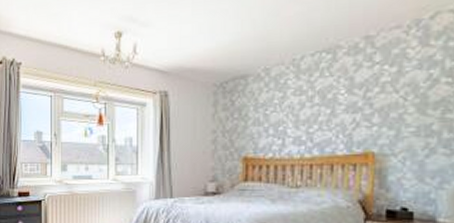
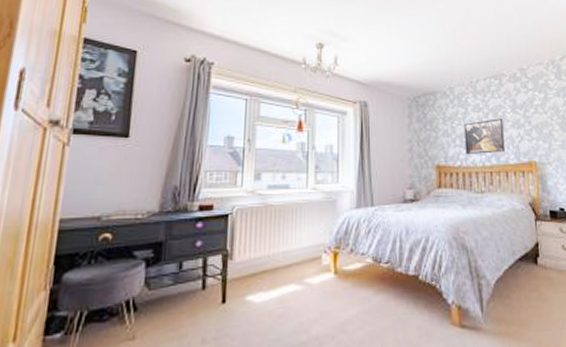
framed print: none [280,102,333,146] -> present [464,118,505,155]

